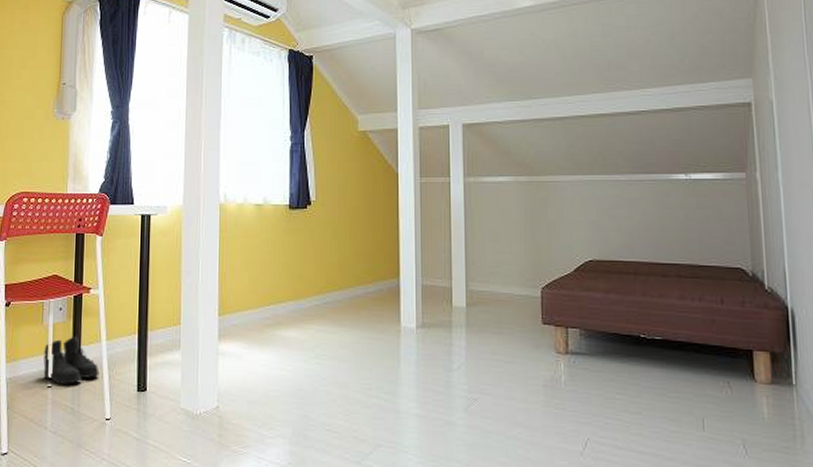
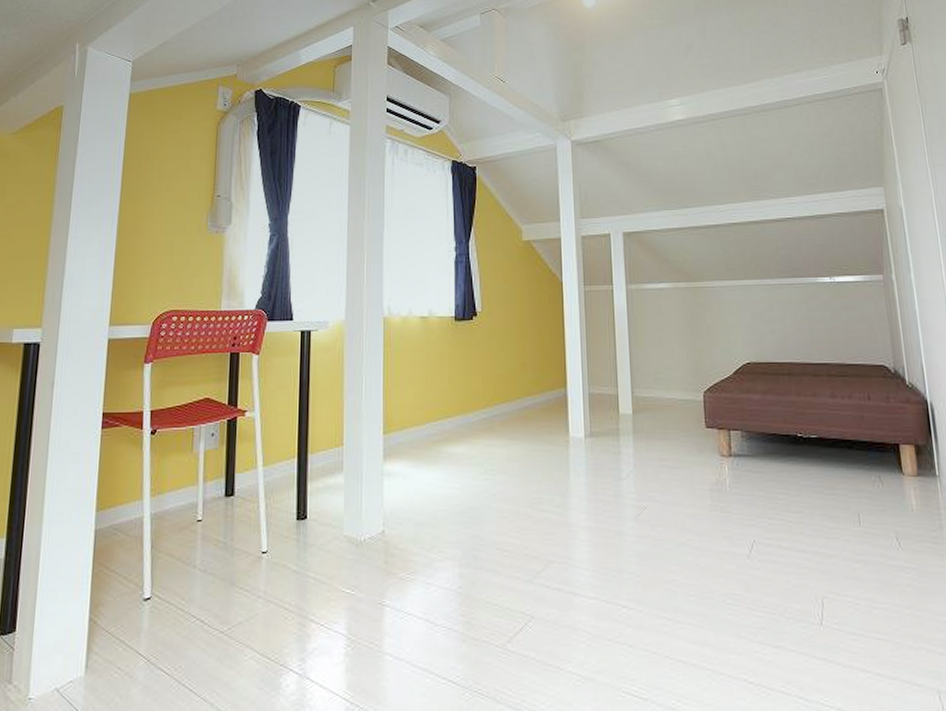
boots: present [43,336,99,385] -> none [193,463,255,518]

